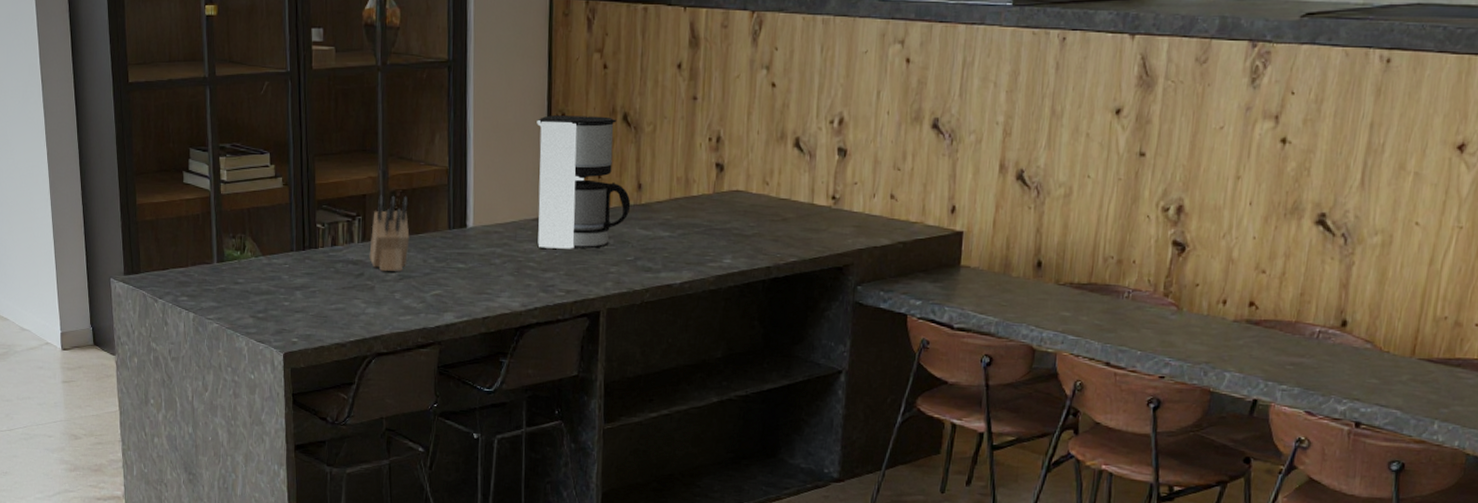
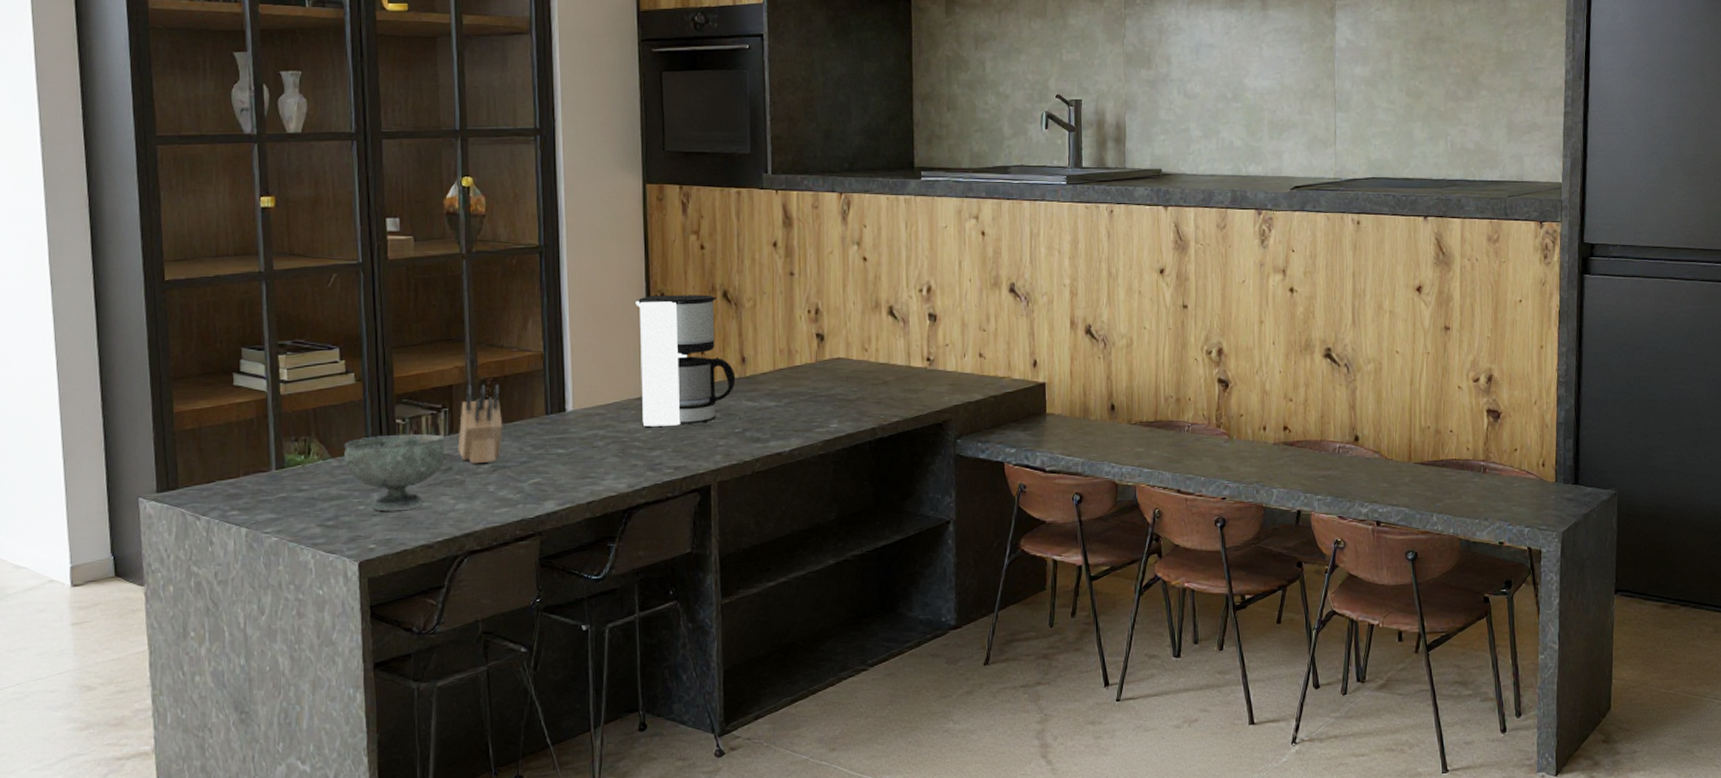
bowl: none [272,238,359,309] -> present [343,434,445,511]

